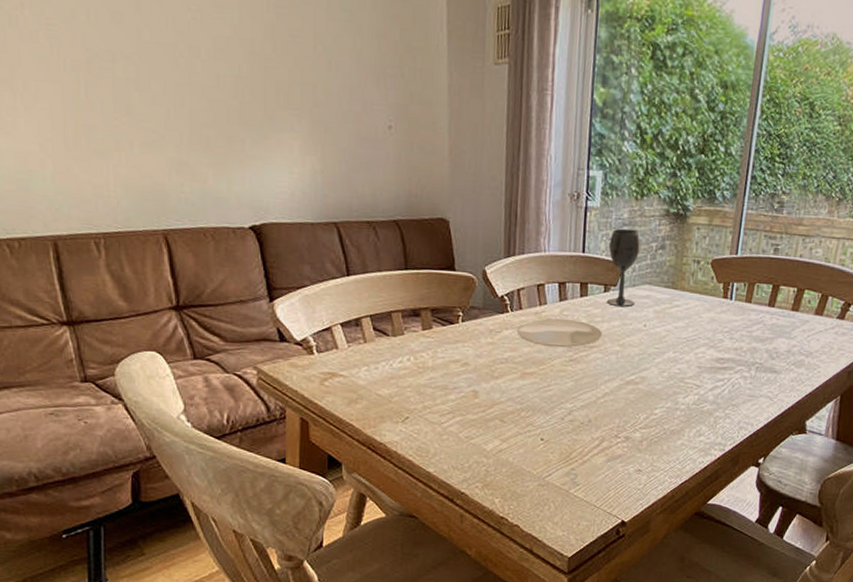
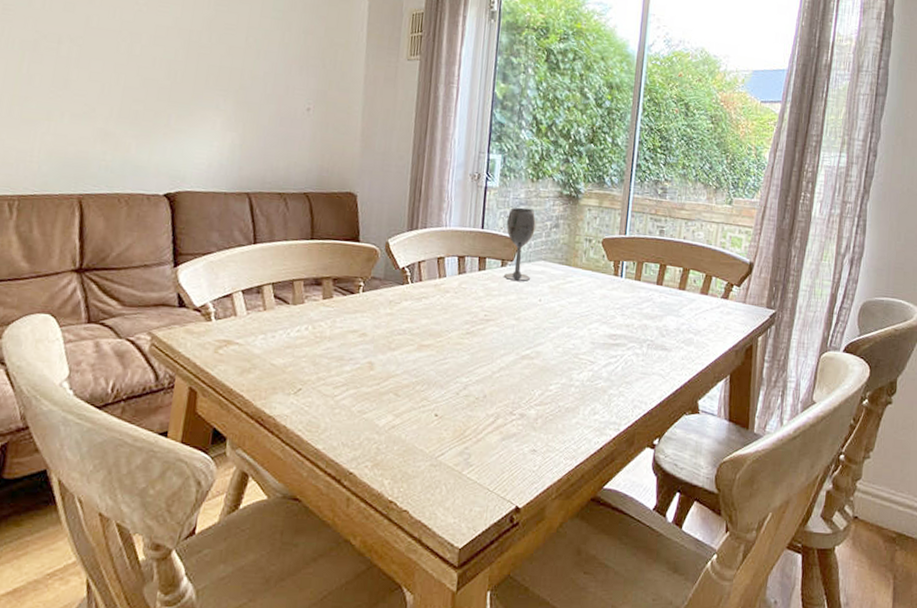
plate: present [516,318,603,348] -> none [415,291,500,321]

